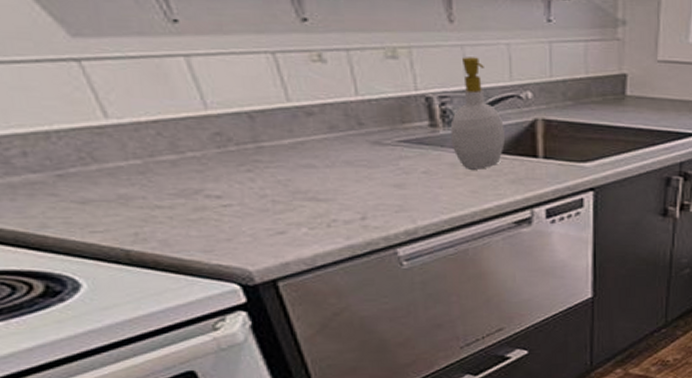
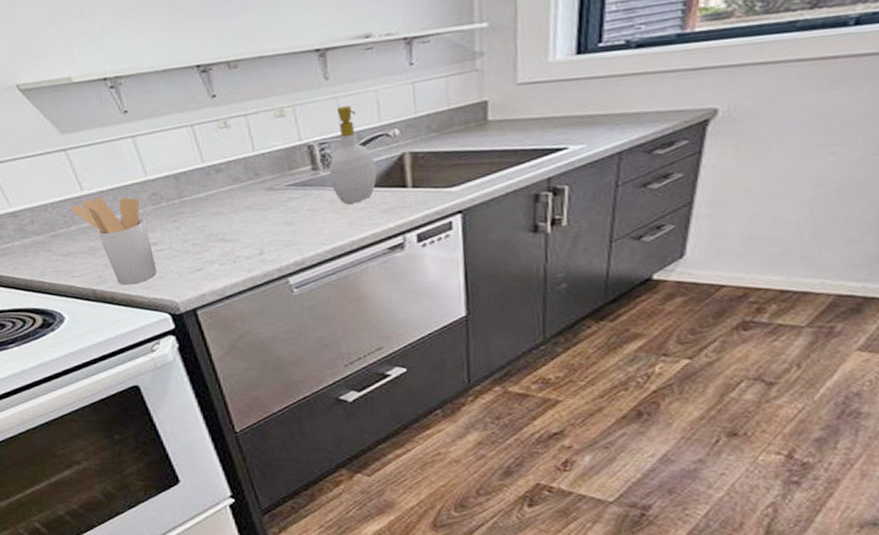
utensil holder: none [89,129,222,247] -> present [71,197,157,286]

